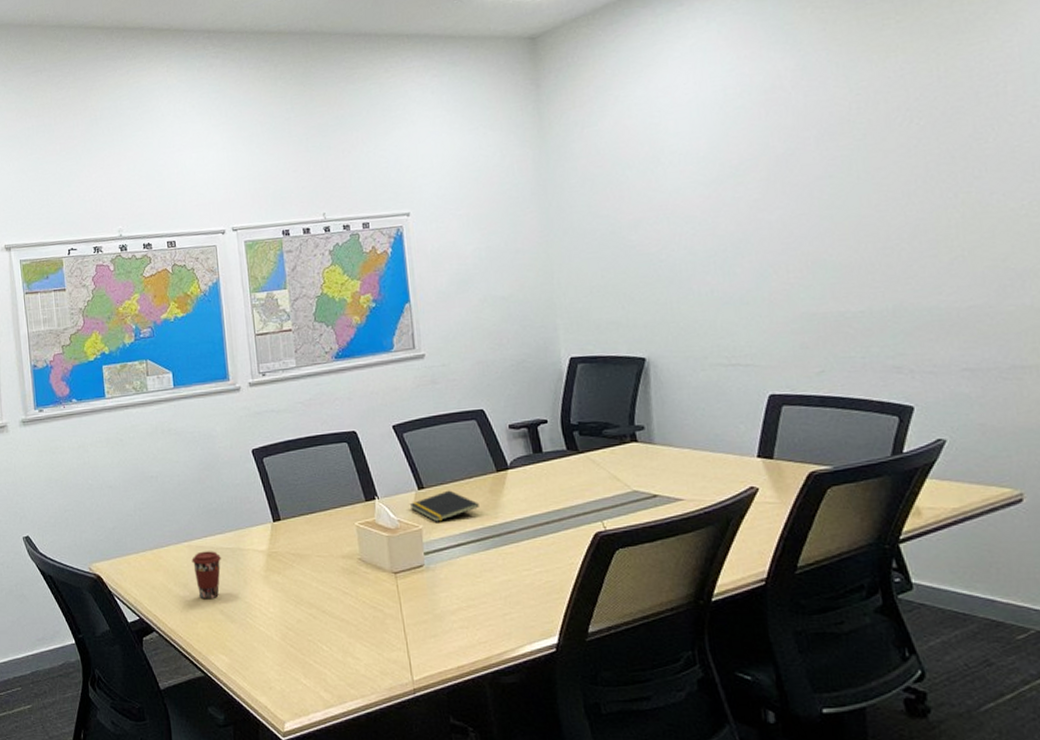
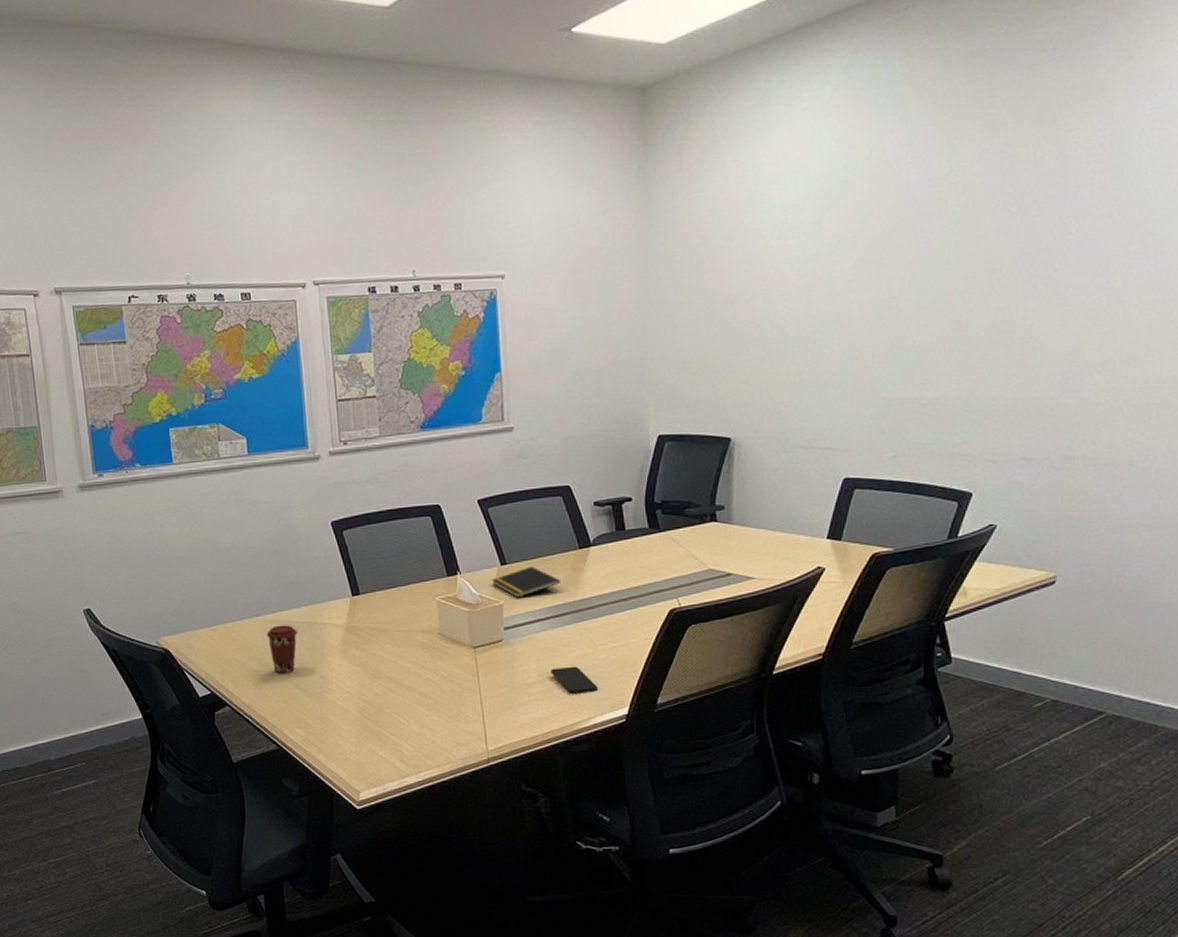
smartphone: none [474,592,524,621] -> present [551,666,598,694]

